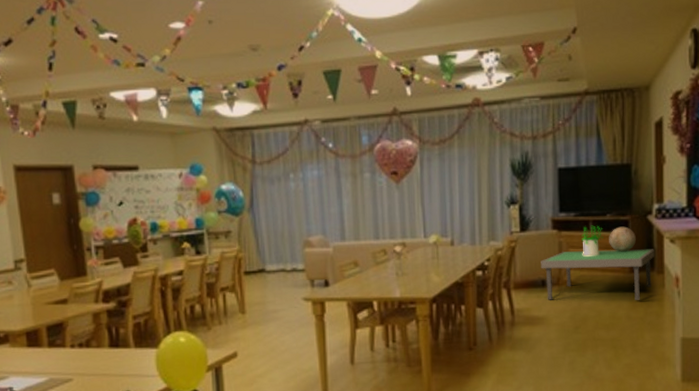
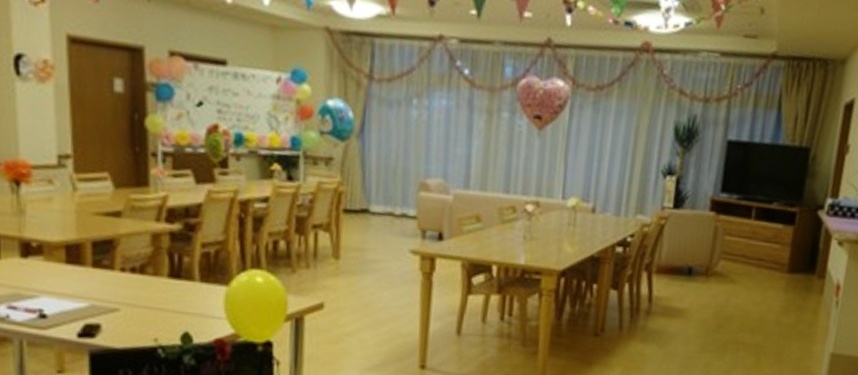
coffee table: present [541,249,655,300] -> none [690,238,820,305]
potted plant: present [582,225,603,257] -> none [738,212,767,249]
decorative sphere: present [609,226,636,252] -> none [770,218,802,249]

